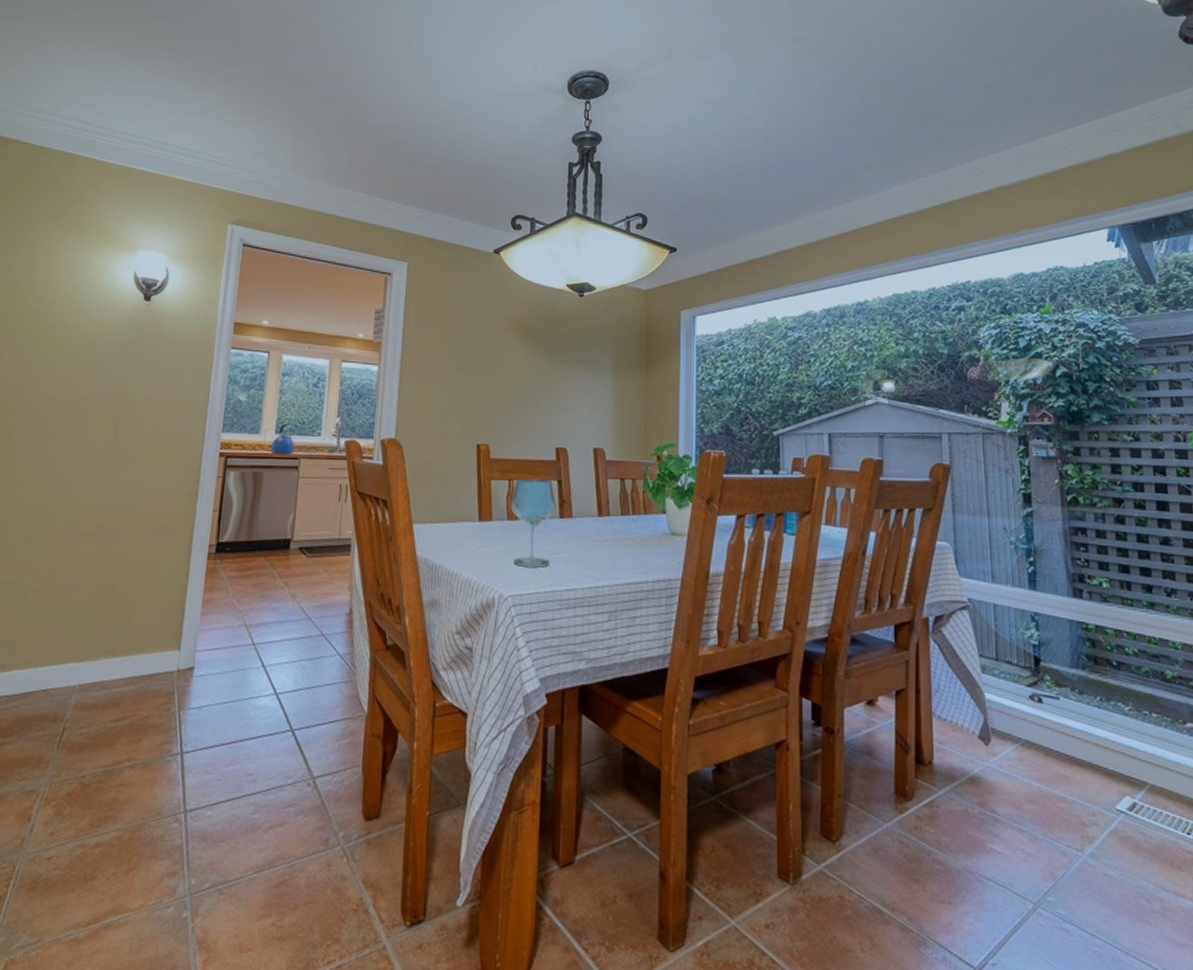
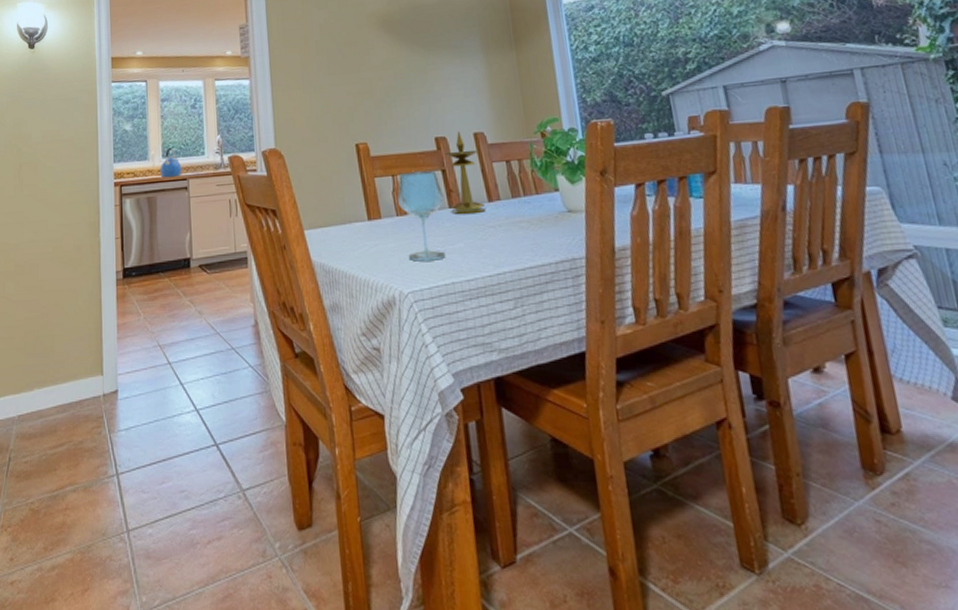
candlestick: none [561,445,595,527] -> present [445,132,485,215]

